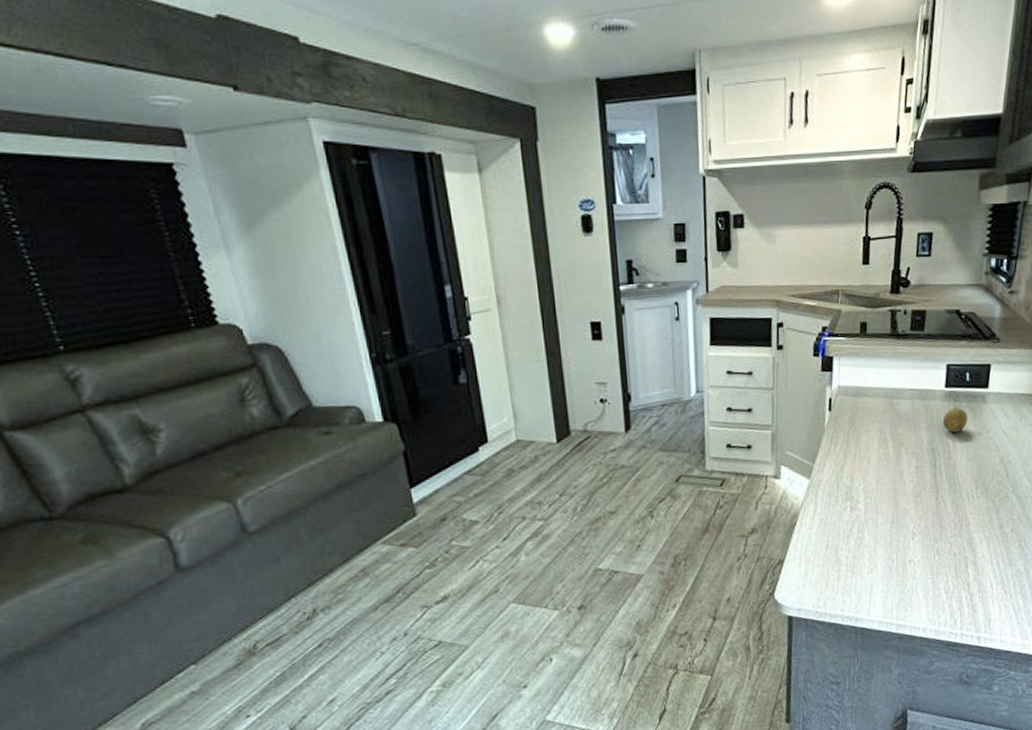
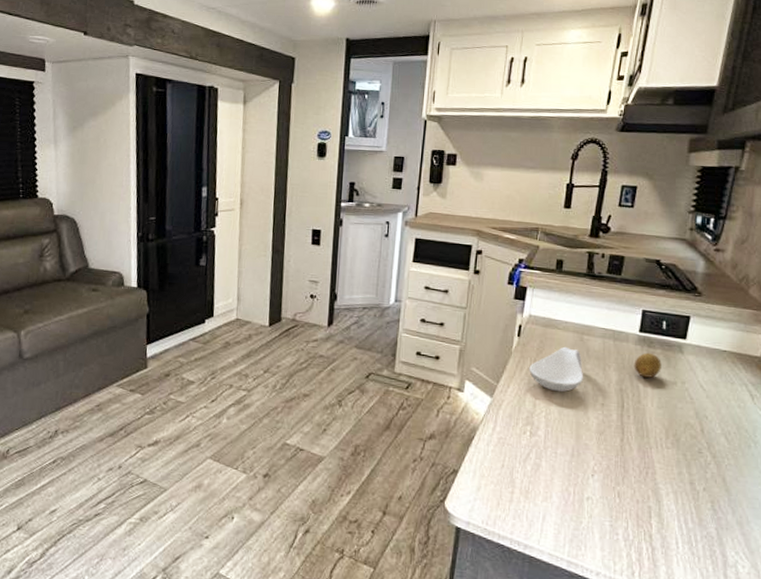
spoon rest: none [843,413,897,462] -> present [529,346,584,392]

